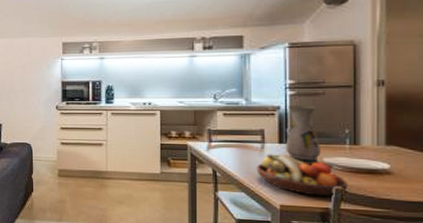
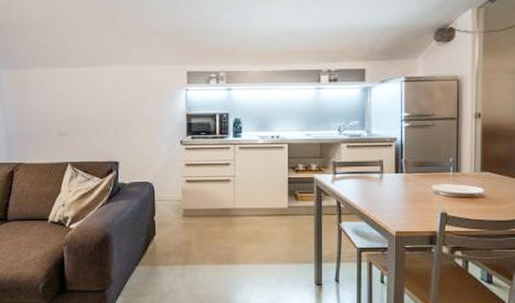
fruit bowl: present [256,153,348,197] -> none [376,182,451,221]
vase: present [285,106,321,164] -> none [401,137,430,192]

